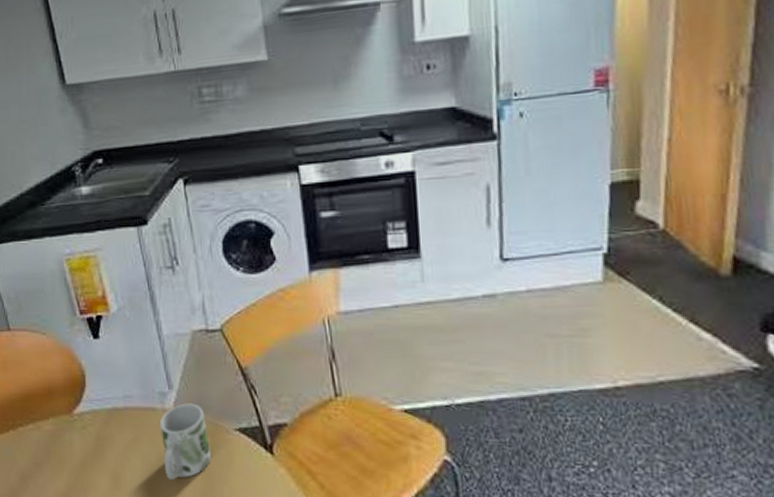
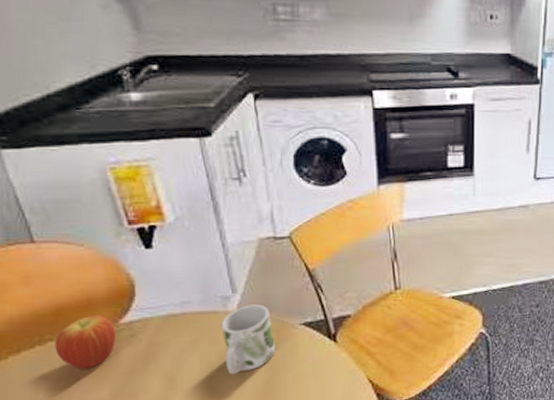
fruit: none [23,403,71,458] -> present [54,314,117,369]

